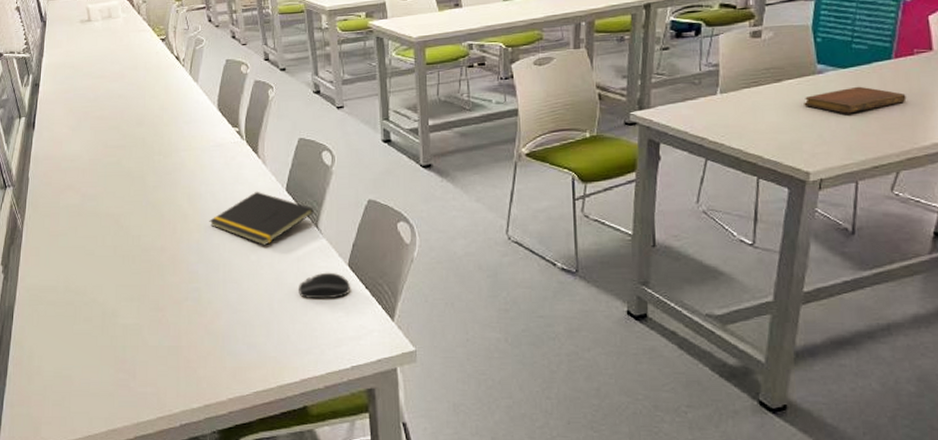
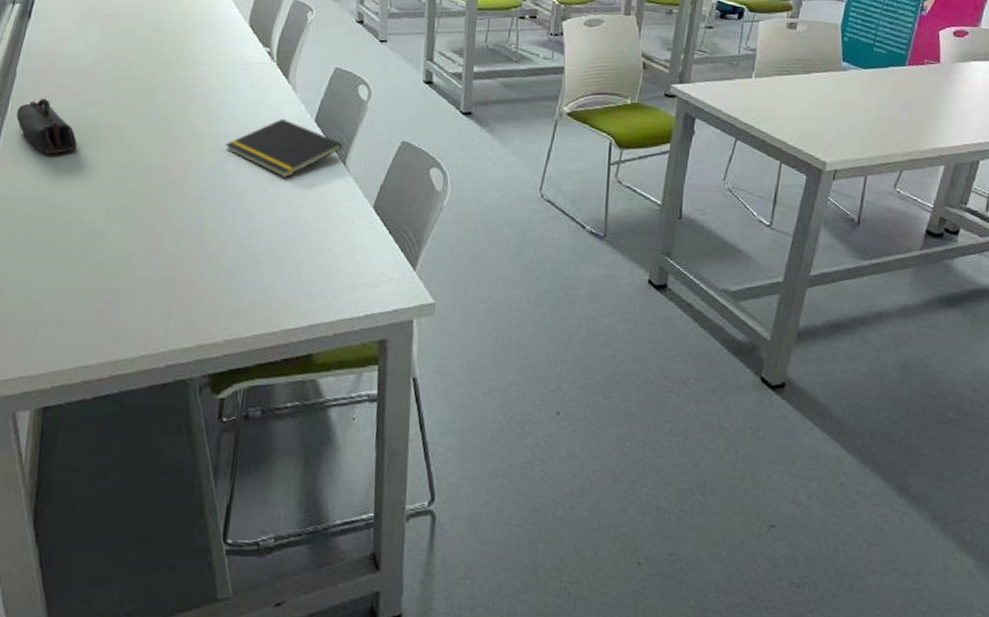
pencil case: none [32,197,85,246] -> present [16,98,78,155]
computer mouse: present [297,272,351,300] -> none [315,212,374,241]
notebook: present [804,86,907,114] -> none [827,87,915,112]

